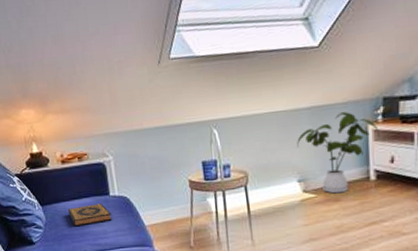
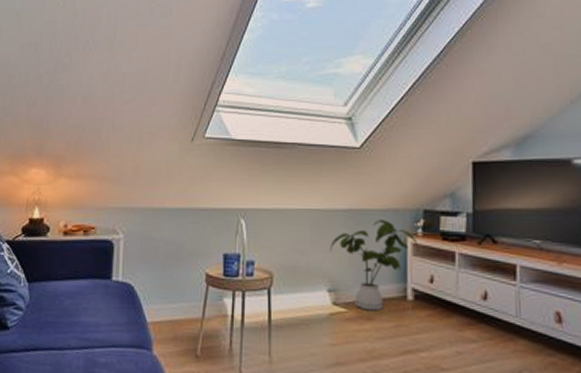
hardback book: present [67,204,112,227] -> none [58,288,109,313]

